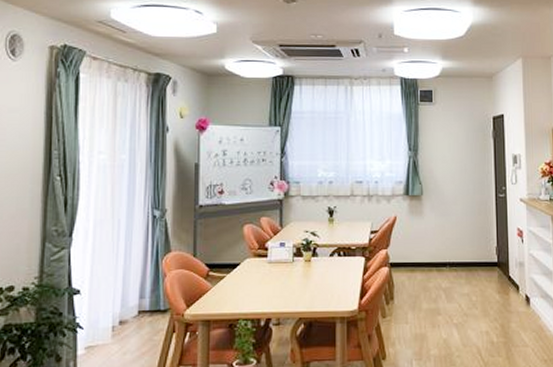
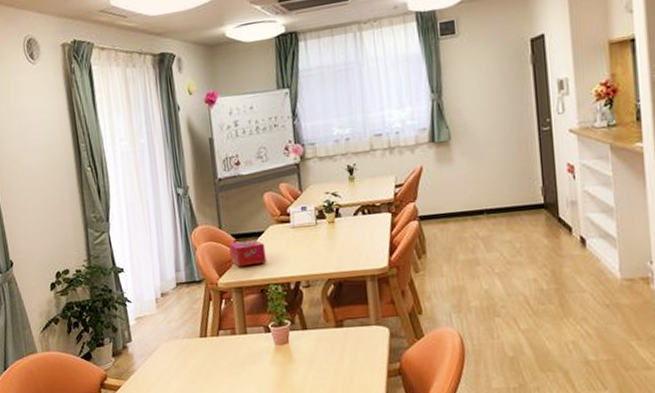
tissue box: none [200,271,239,299] -> present [228,239,267,267]

